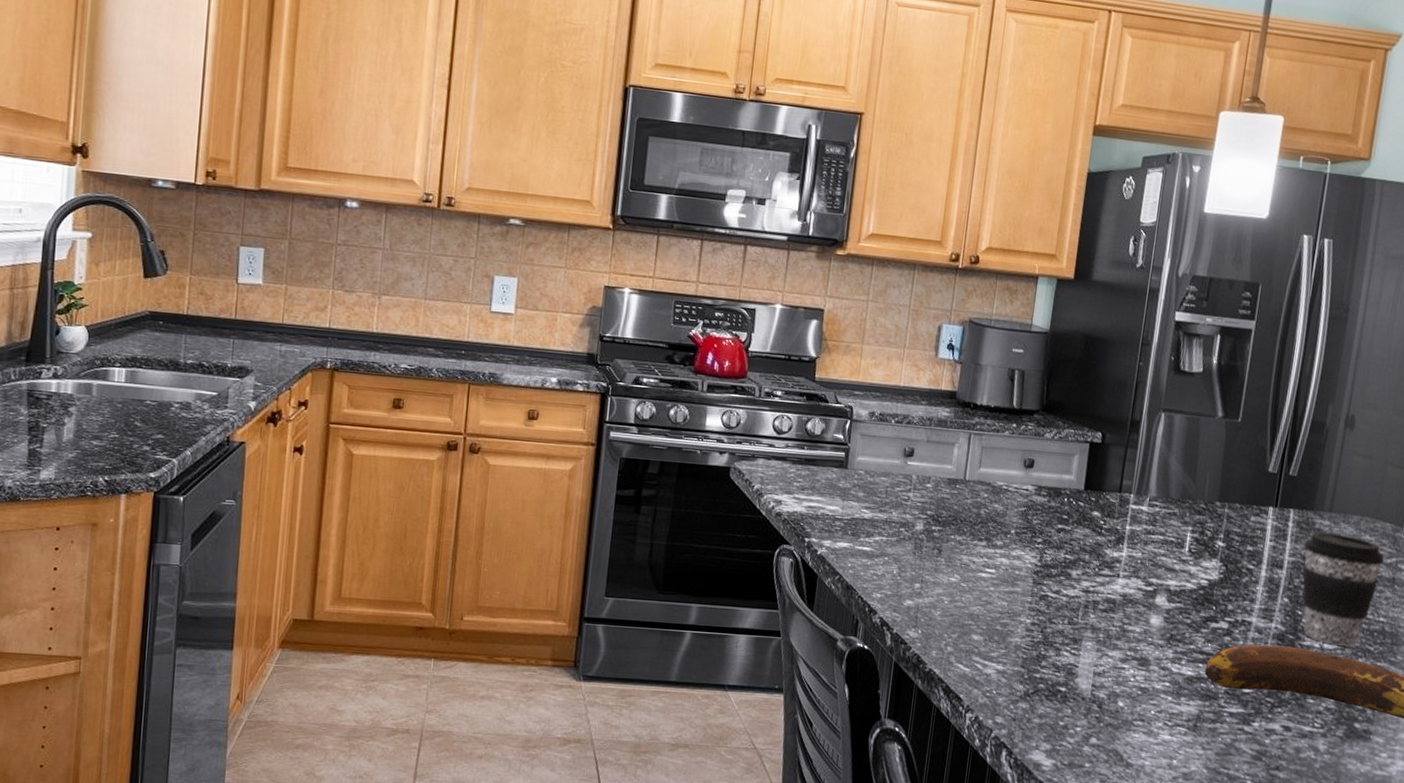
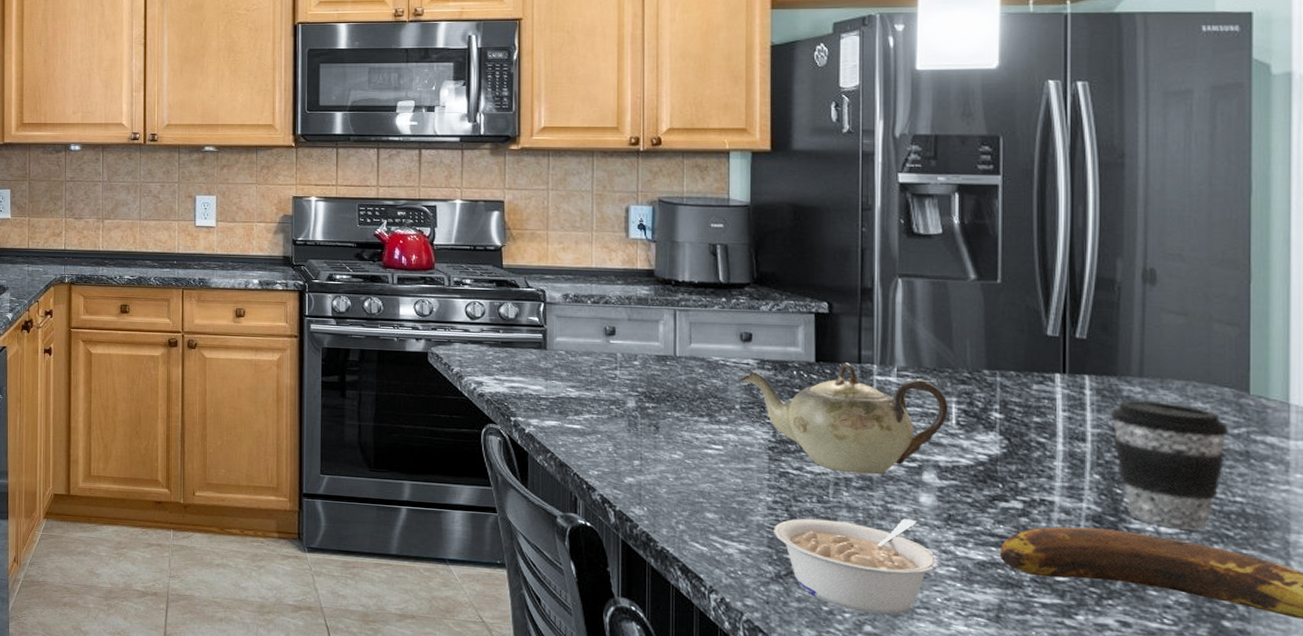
teapot: none [1018,491,1185,598] -> present [739,363,948,475]
legume: none [1028,639,1159,727] -> present [773,518,940,615]

